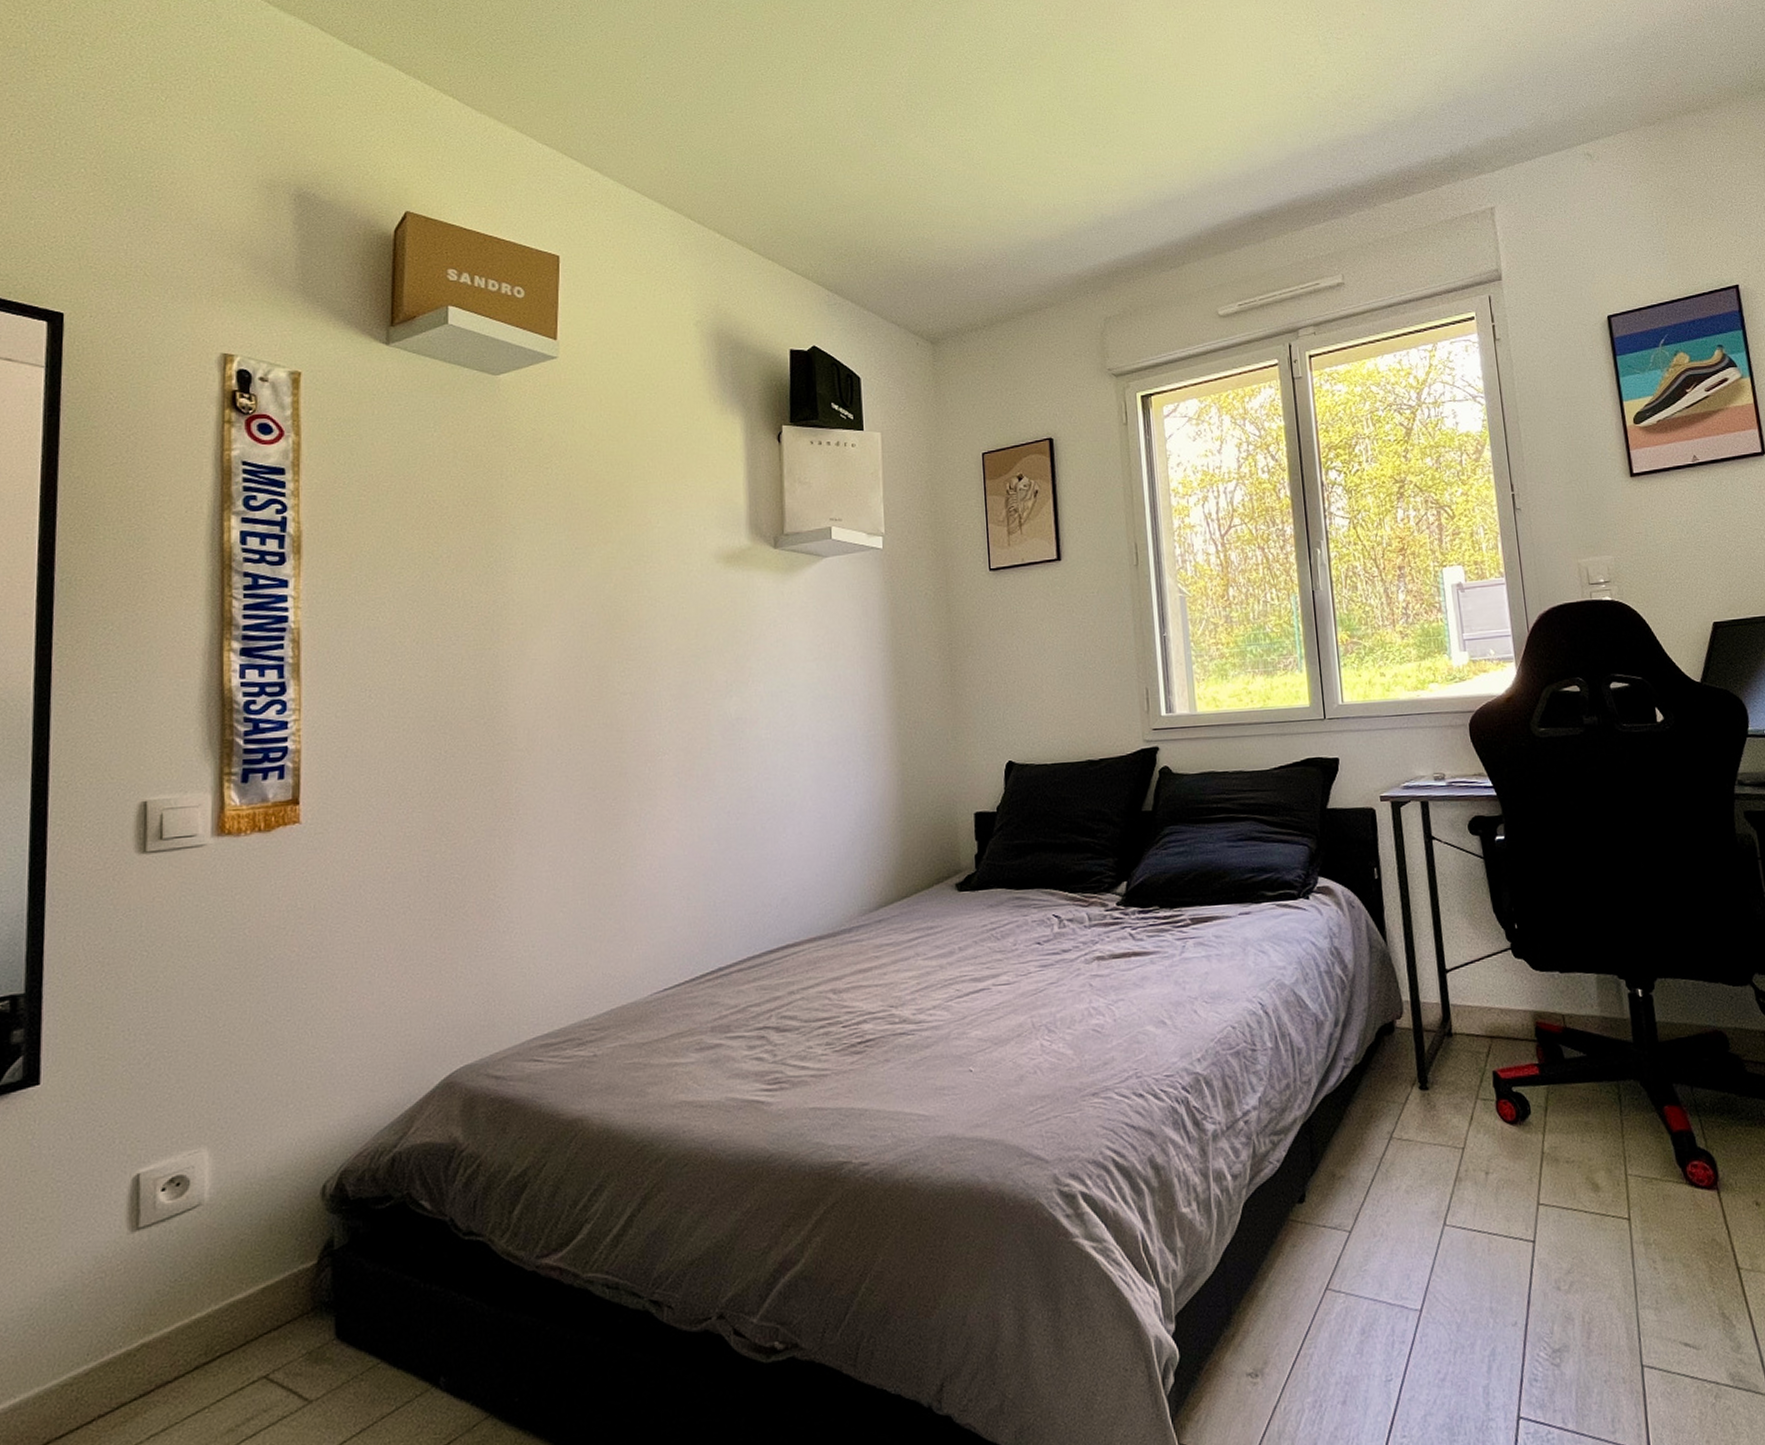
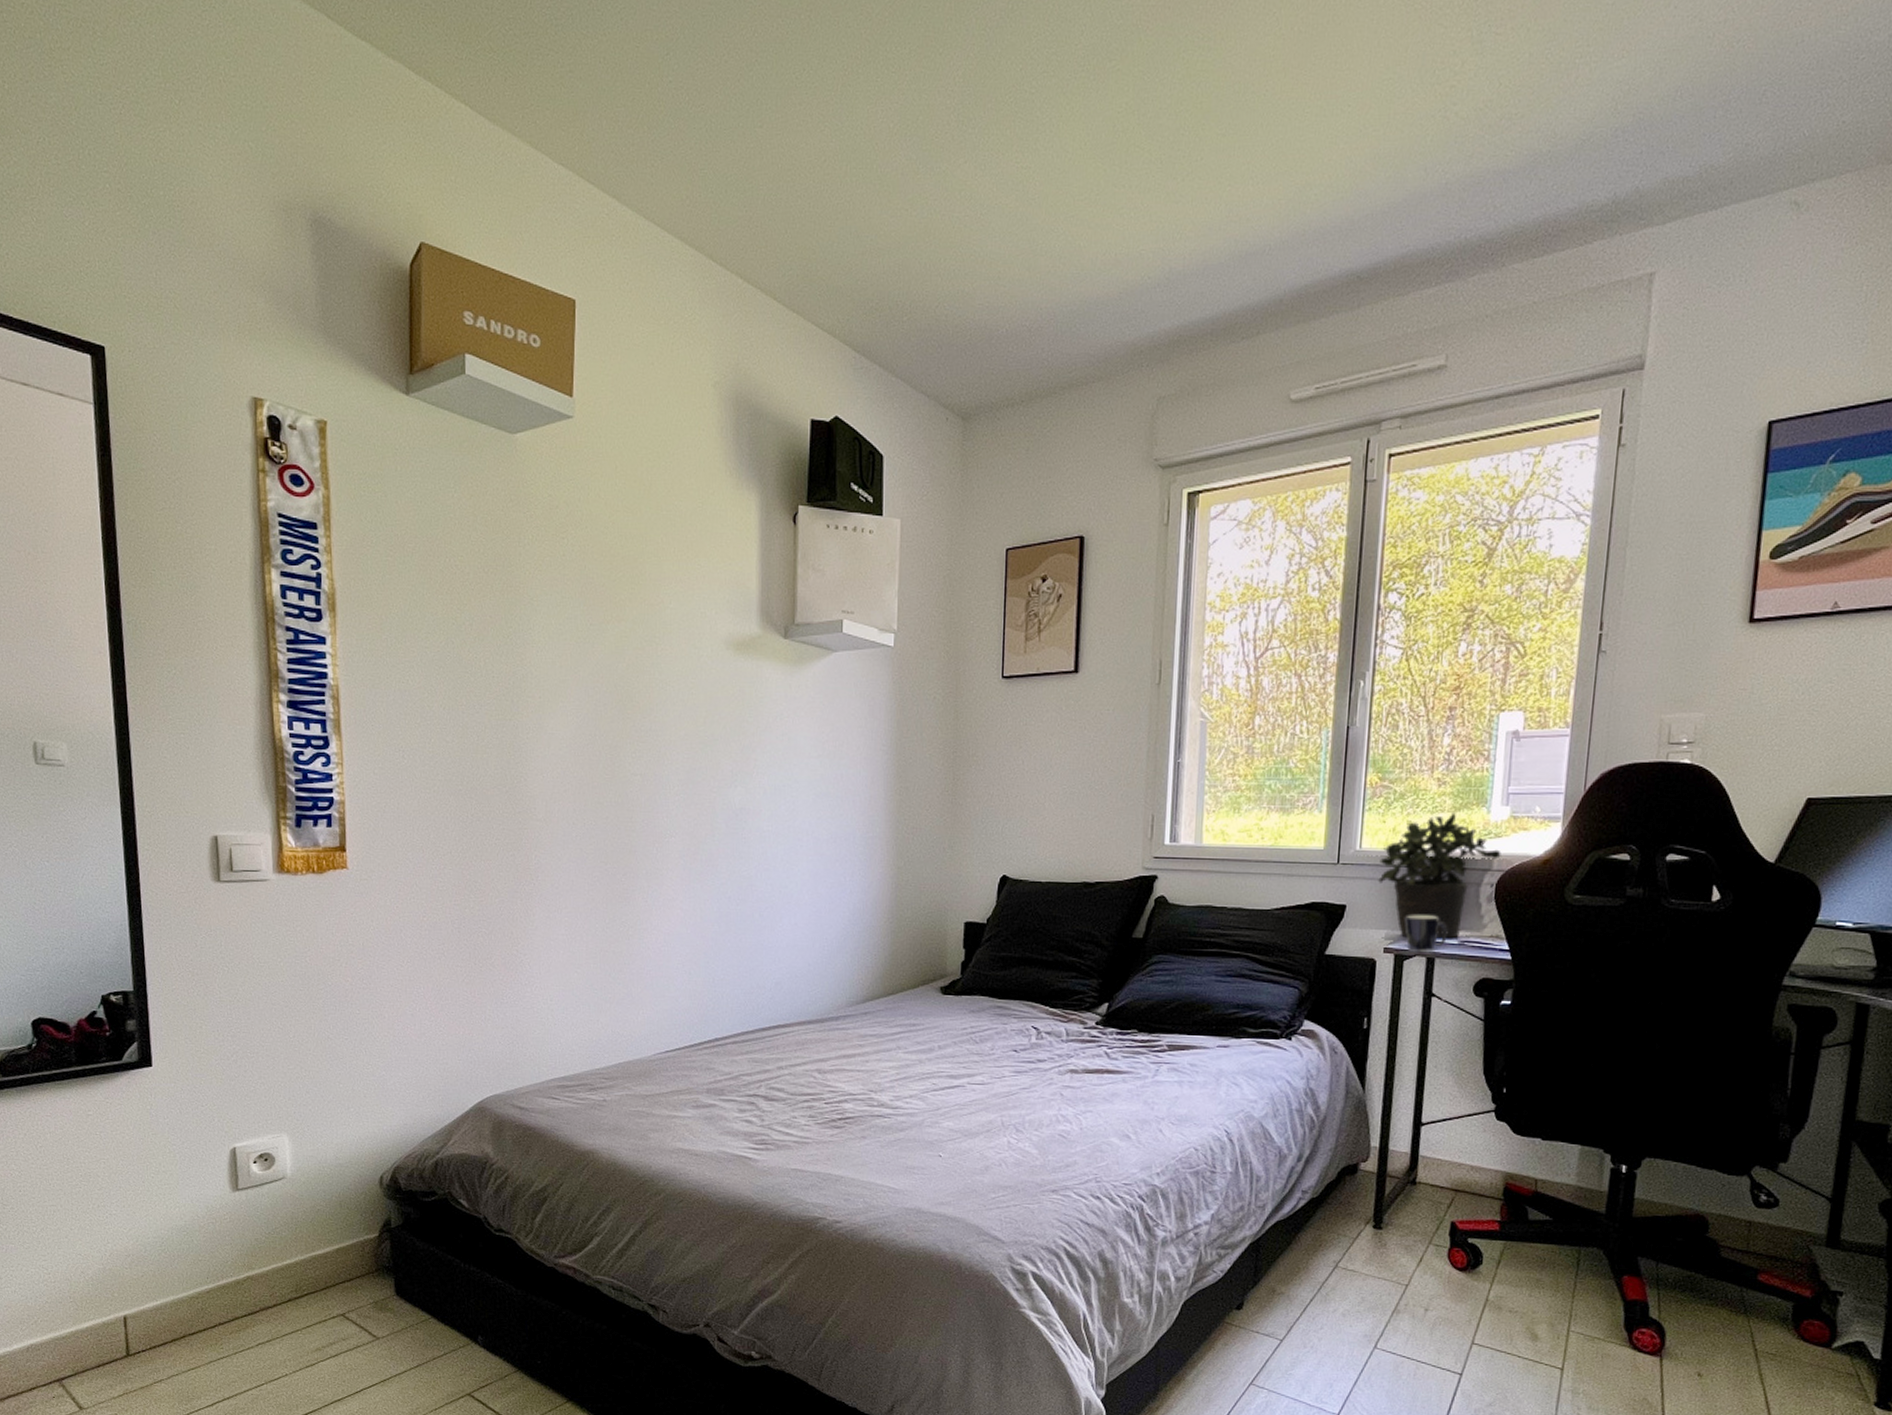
potted plant: none [1362,660,1469,783] -> present [1378,811,1501,939]
mug: none [1394,760,1436,798] -> present [1405,915,1448,953]

